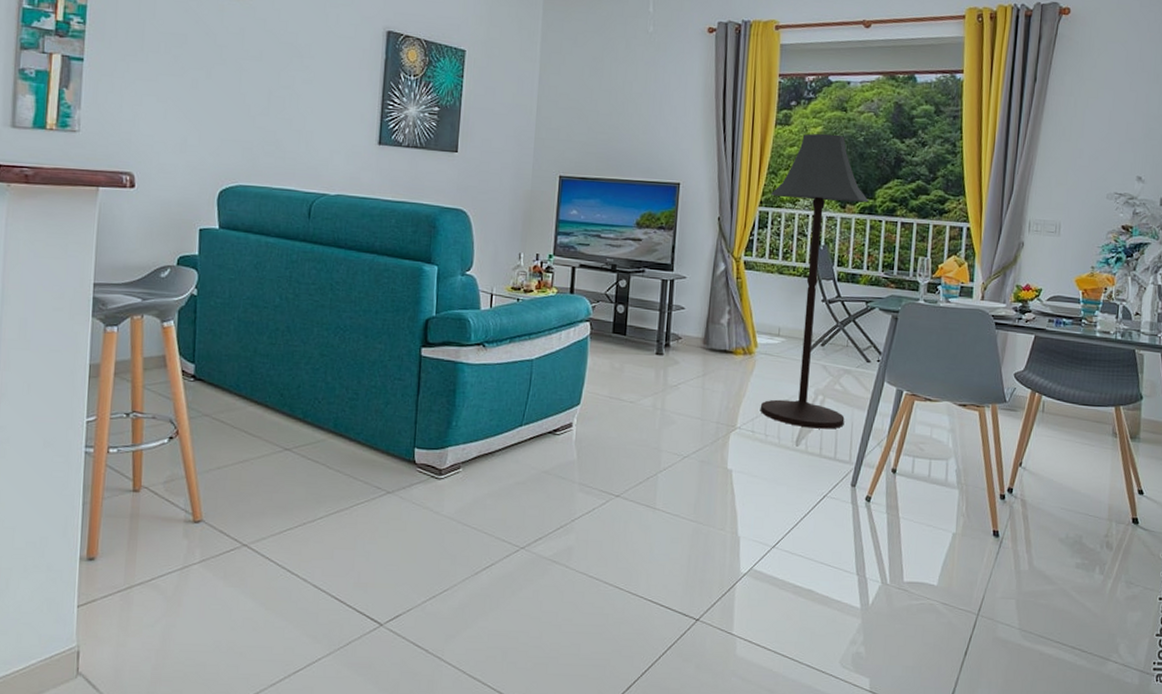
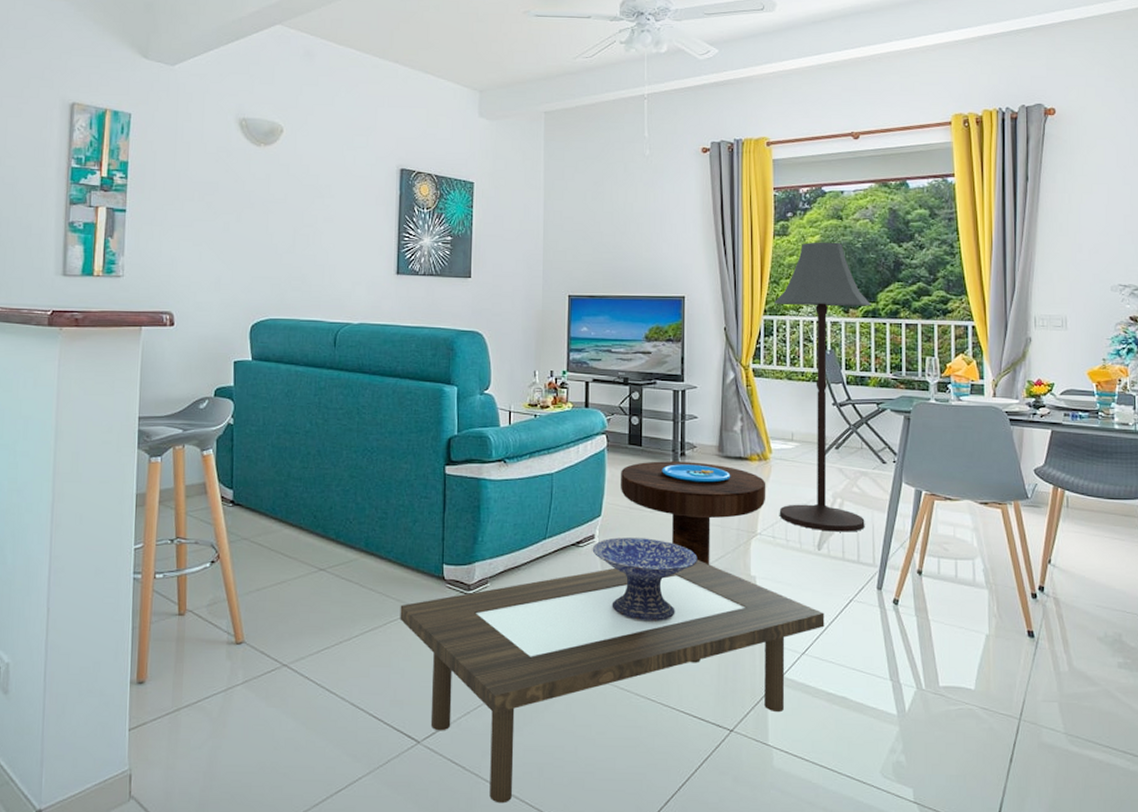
coffee table: none [367,452,798,686] -> present [400,560,825,804]
decorative bowl: none [569,427,675,512] -> present [592,537,698,622]
side table: none [602,351,750,458] -> present [621,461,766,565]

